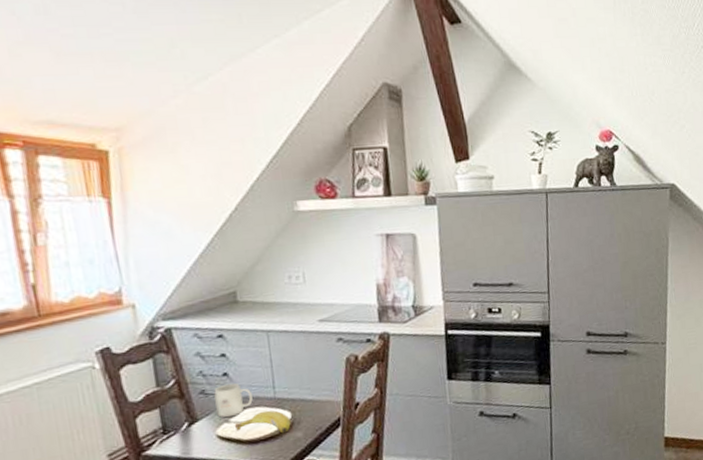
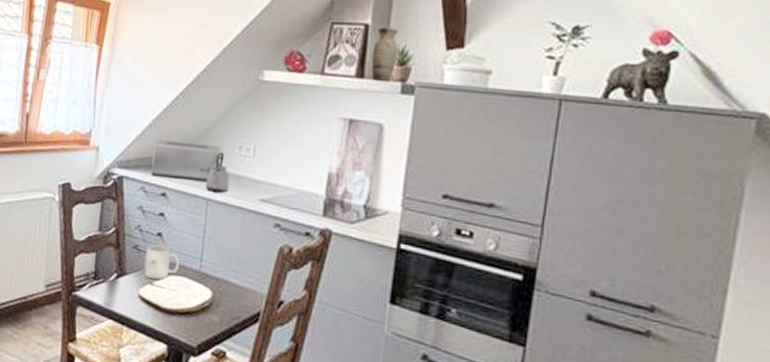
toaster: none [197,279,273,321] -> present [151,140,222,182]
fruit: present [234,410,291,434] -> none [156,282,210,312]
kettle: none [261,284,287,323] -> present [205,152,230,193]
ceramic jug: none [394,147,417,198] -> present [371,26,400,82]

